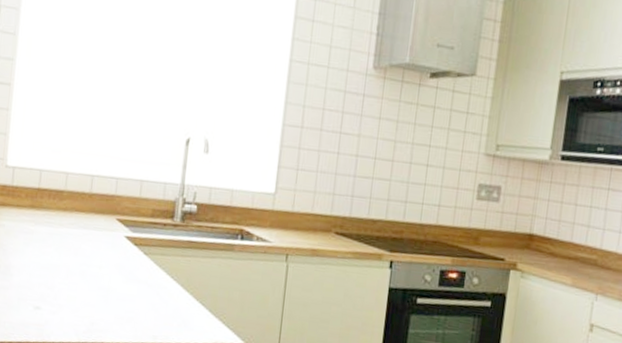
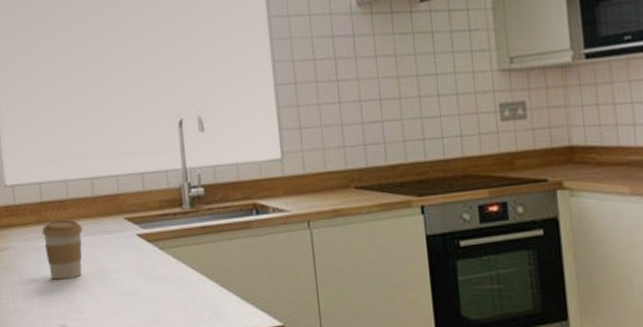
coffee cup: none [33,207,74,266] -> present [42,219,83,280]

